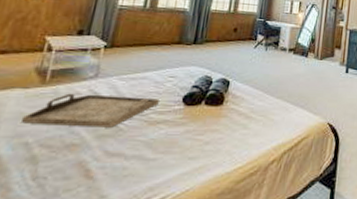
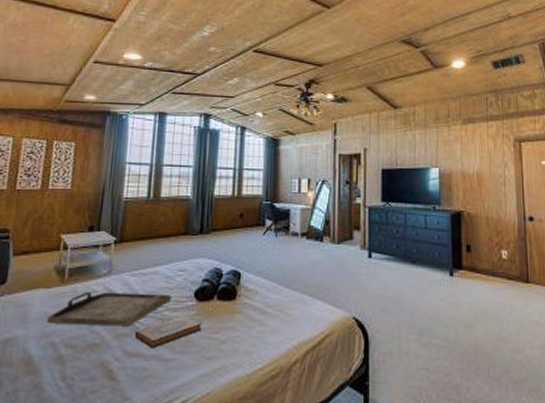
hardback book: none [117,118,189,149] -> present [134,315,203,349]

